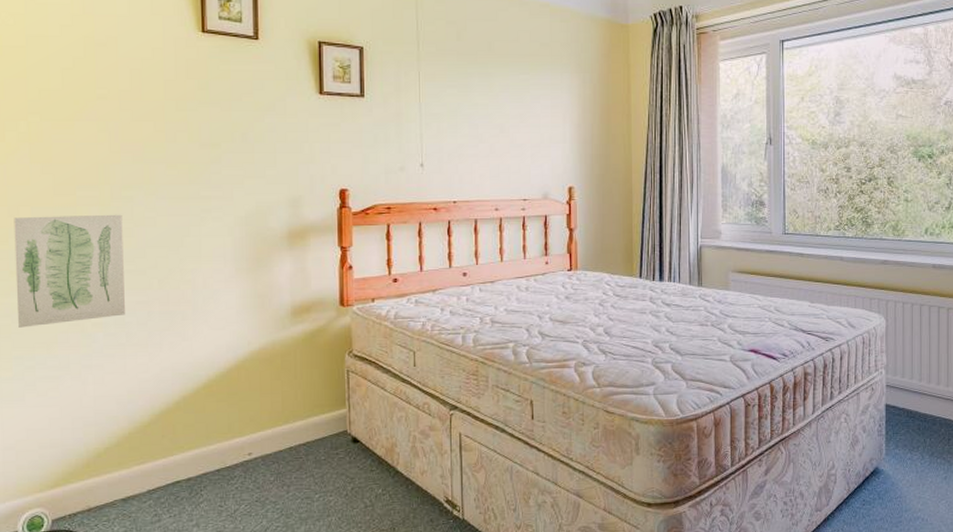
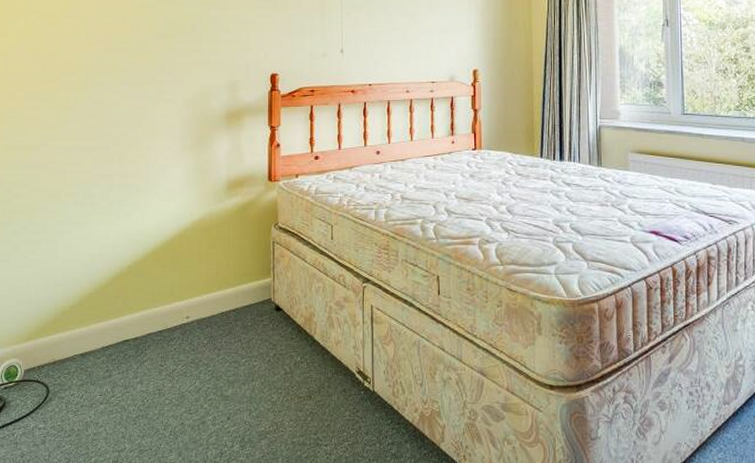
wall art: present [14,214,125,328] -> none [8,97,94,196]

